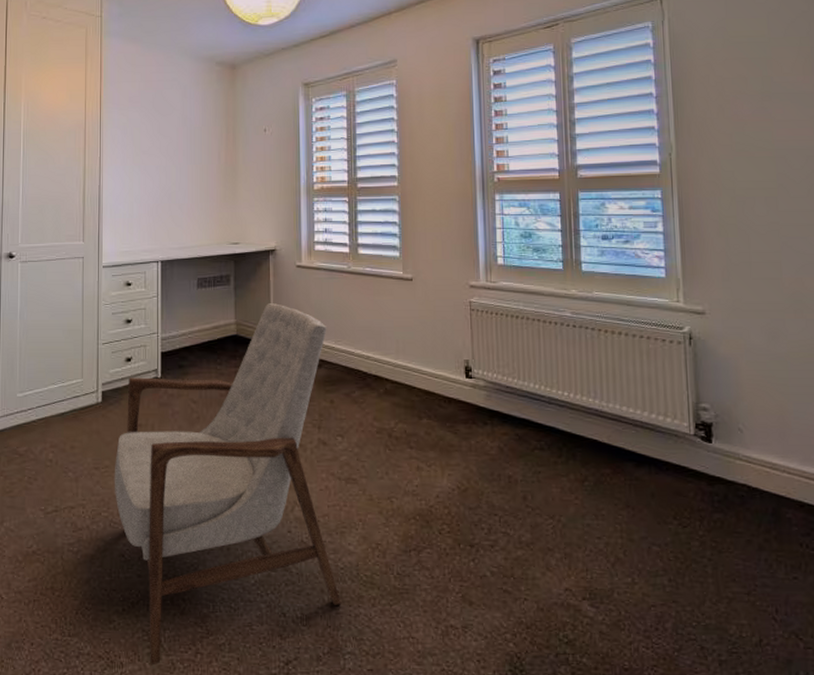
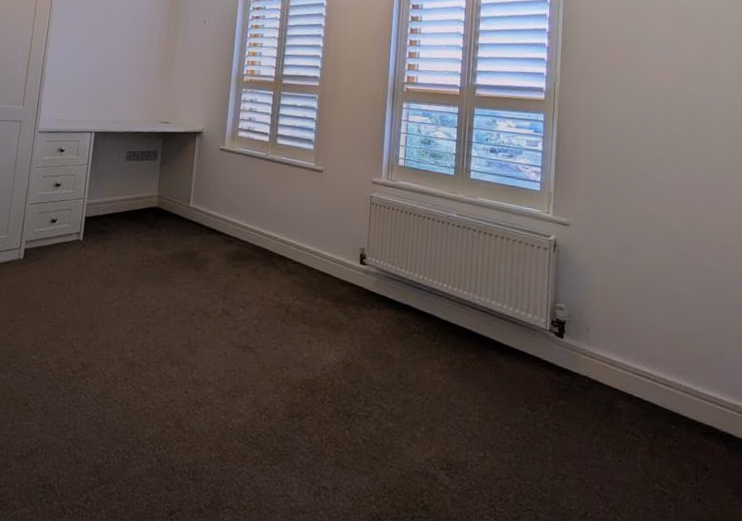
armchair: present [114,302,342,666] -> none [26,180,241,510]

